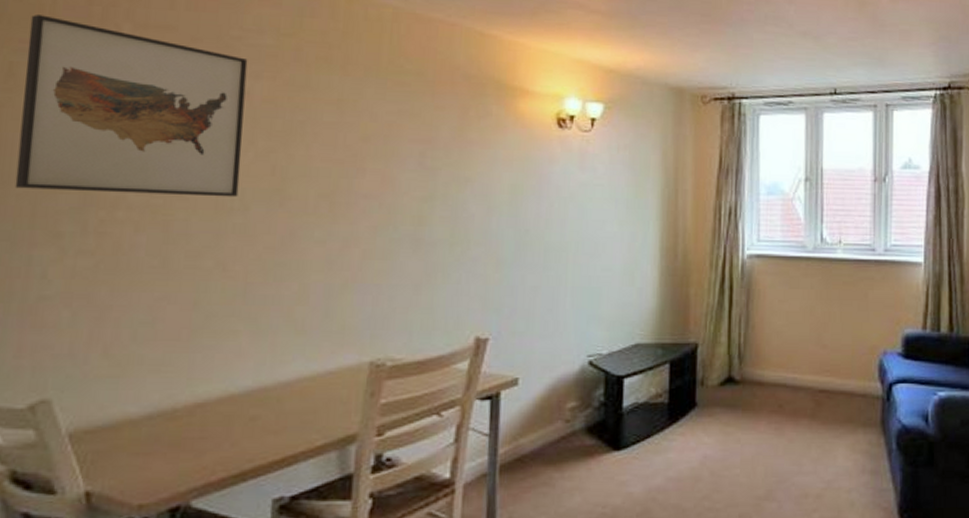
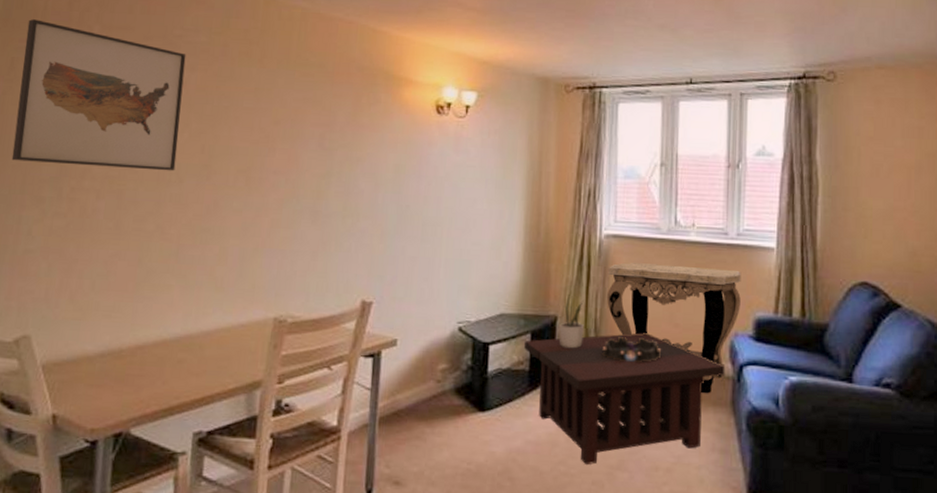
coffee table: none [661,356,875,499] -> present [523,333,725,466]
potted plant: none [700,317,727,377] -> present [559,292,584,349]
decorative bowl: none [747,360,810,388] -> present [602,336,662,363]
console table: none [751,283,889,415] -> present [607,262,741,394]

